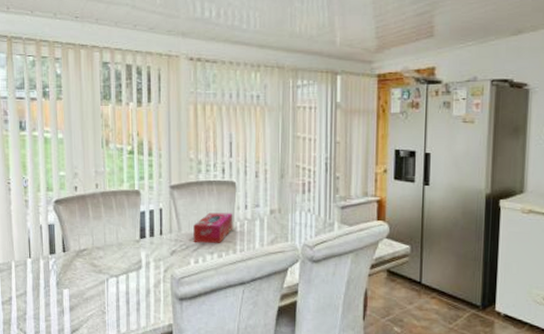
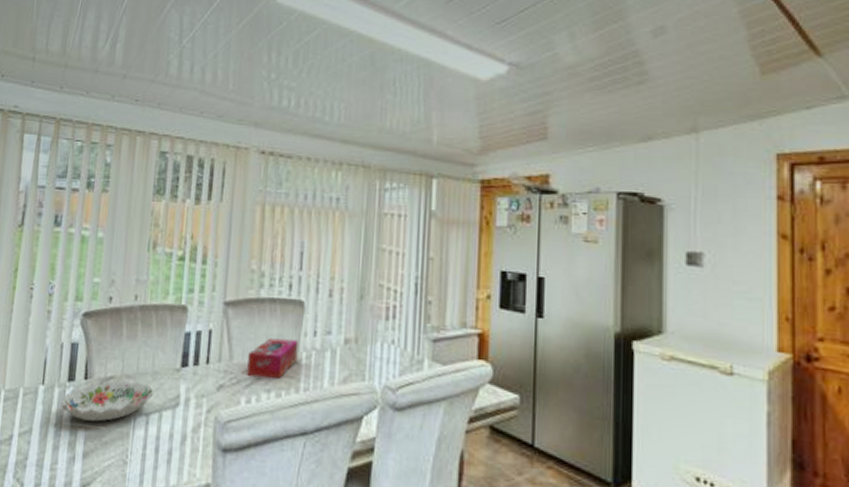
decorative bowl: none [47,251,121,284] -> present [61,380,154,422]

